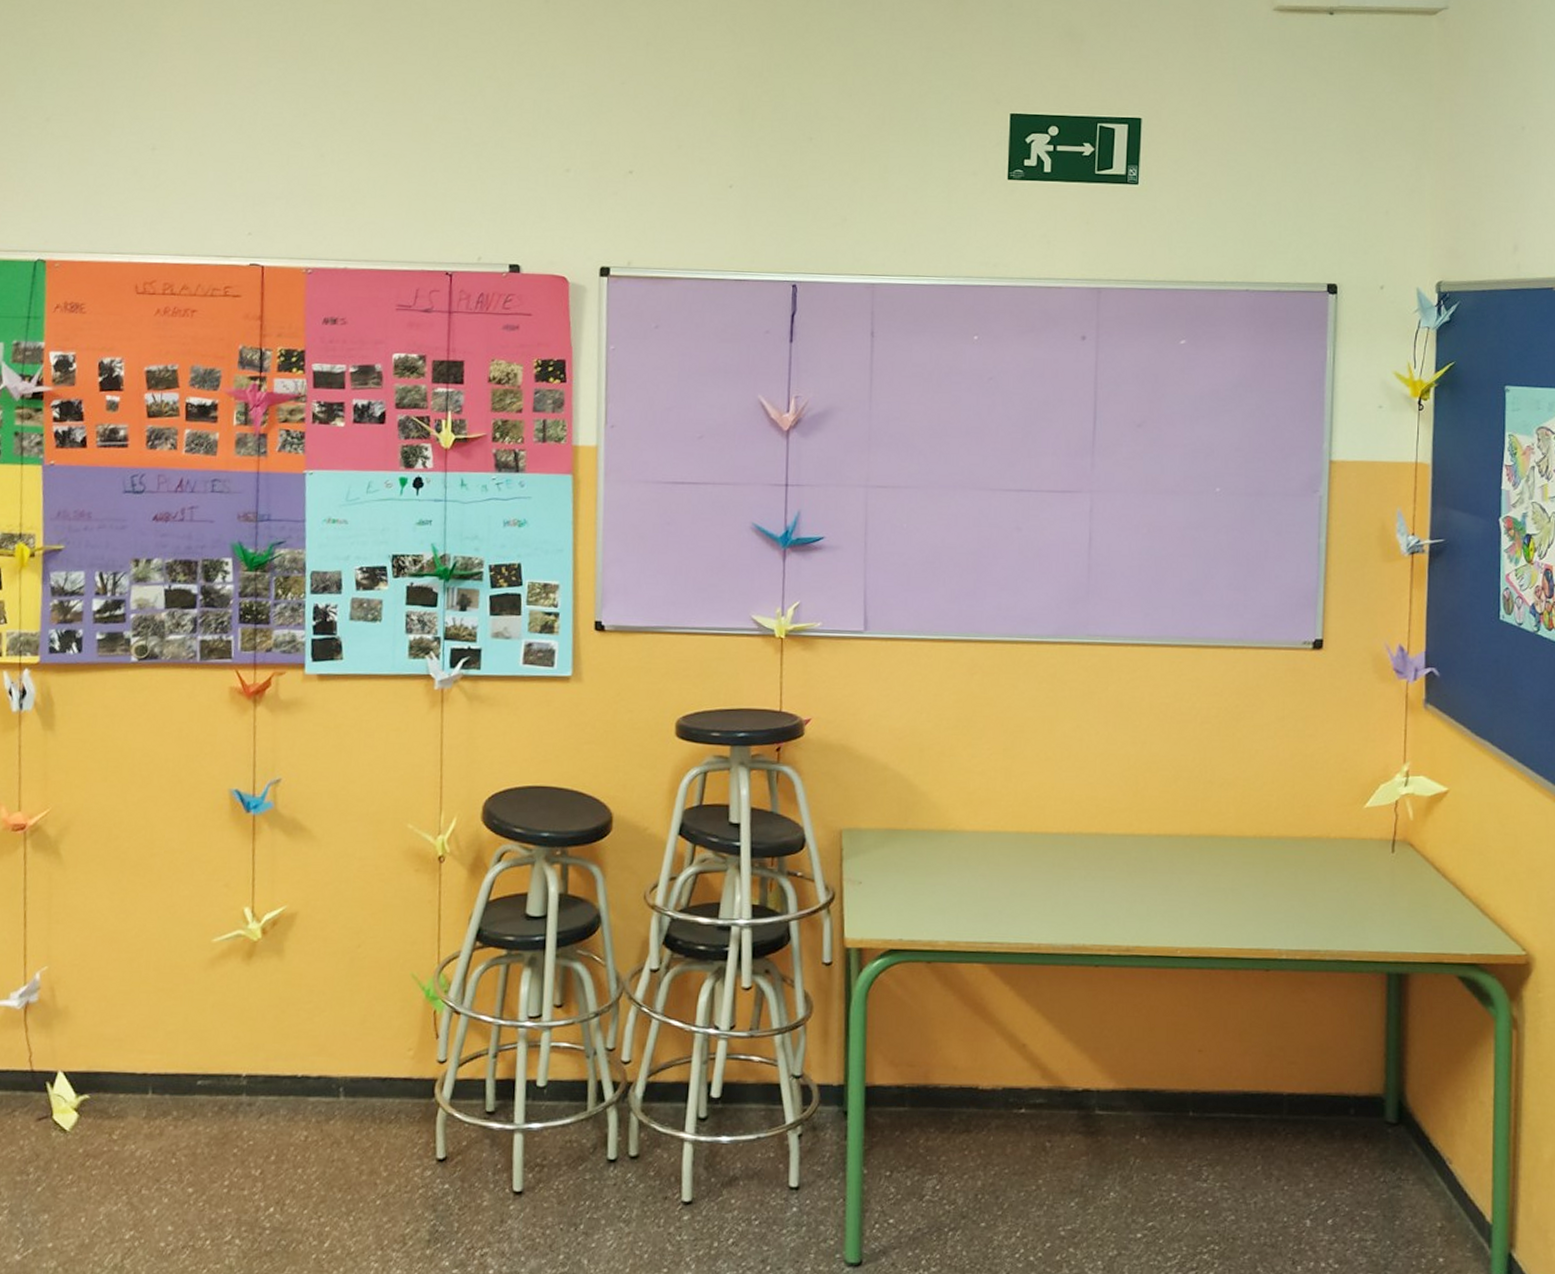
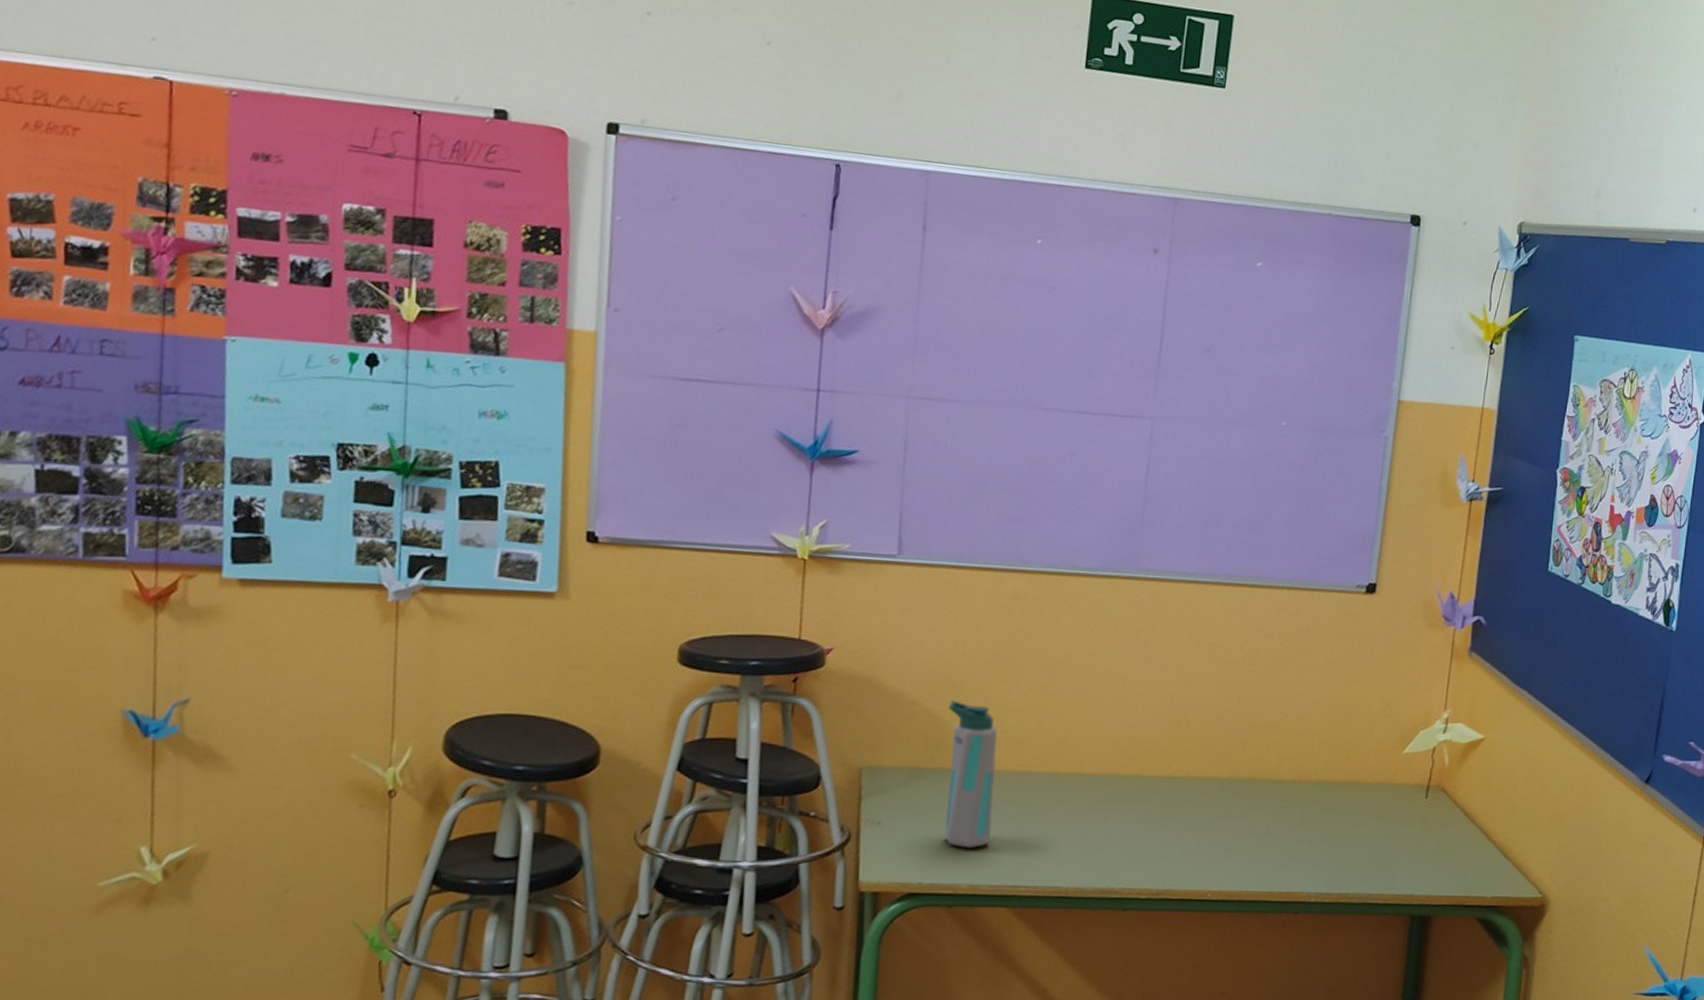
water bottle: none [917,765,965,906] -> present [945,700,998,849]

